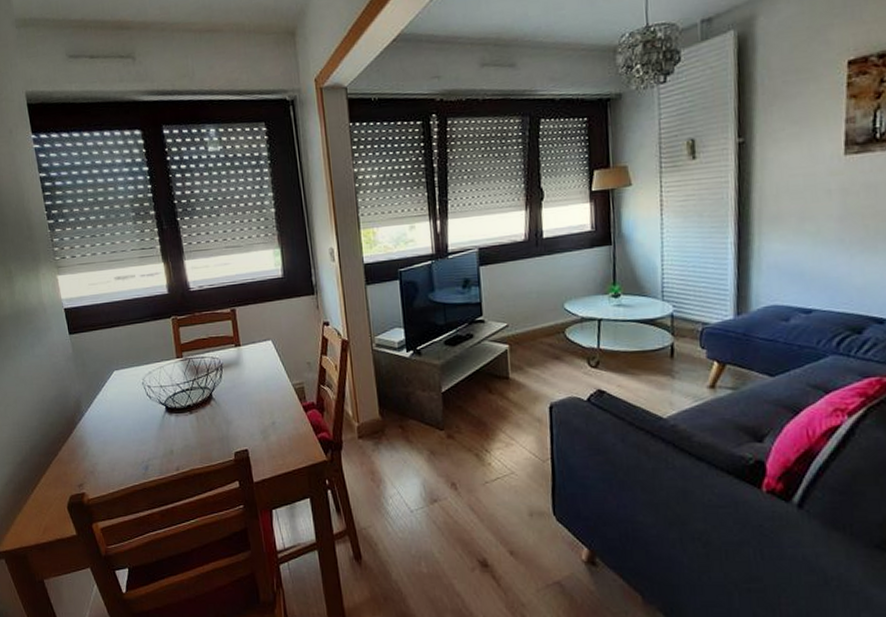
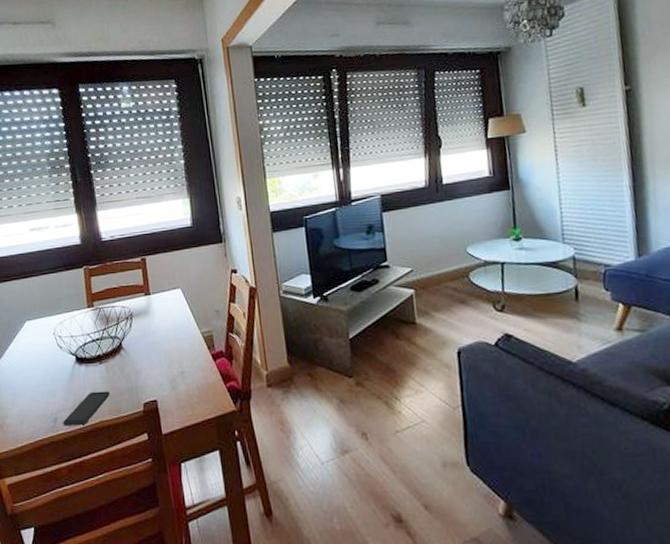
mobile phone: none [154,440,201,472] -> present [63,391,110,425]

